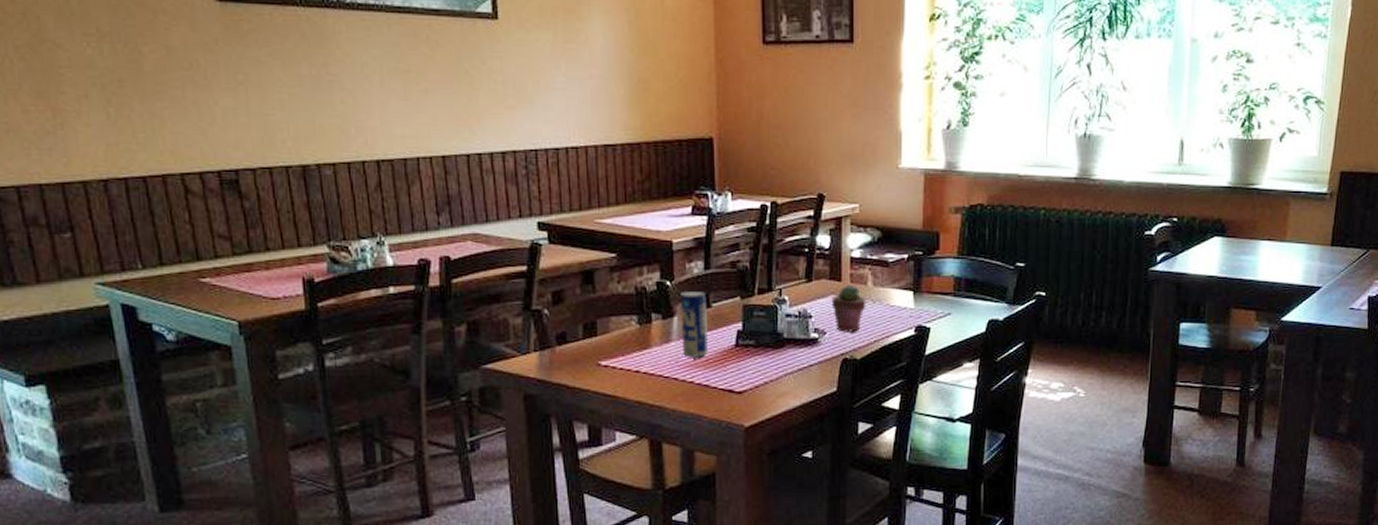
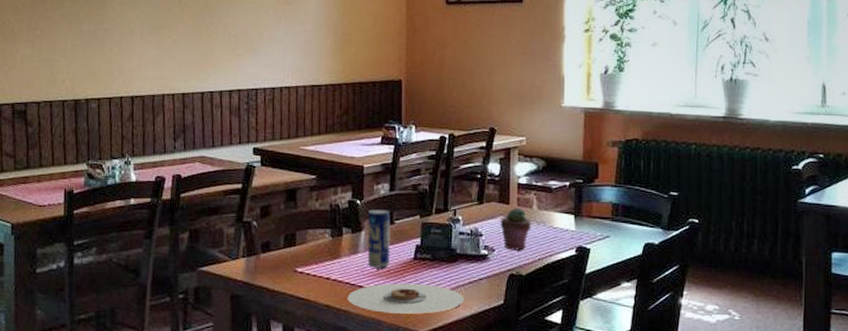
plate: none [661,373,794,407] -> present [347,283,465,314]

